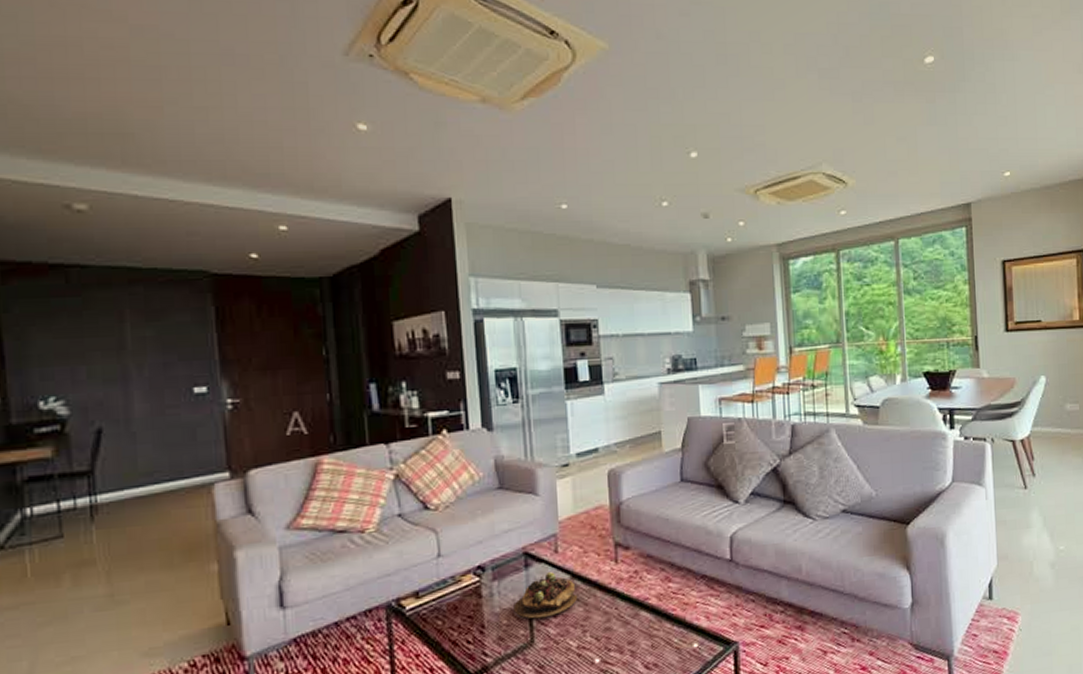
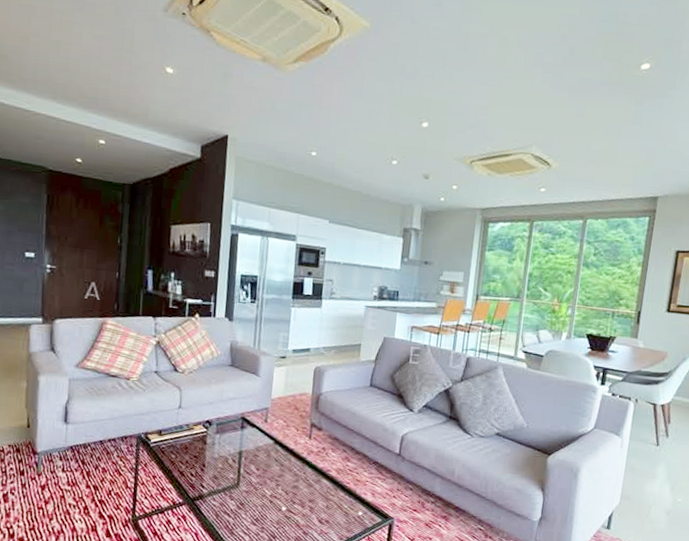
succulent plant: present [513,572,578,619] -> none [228,436,277,469]

